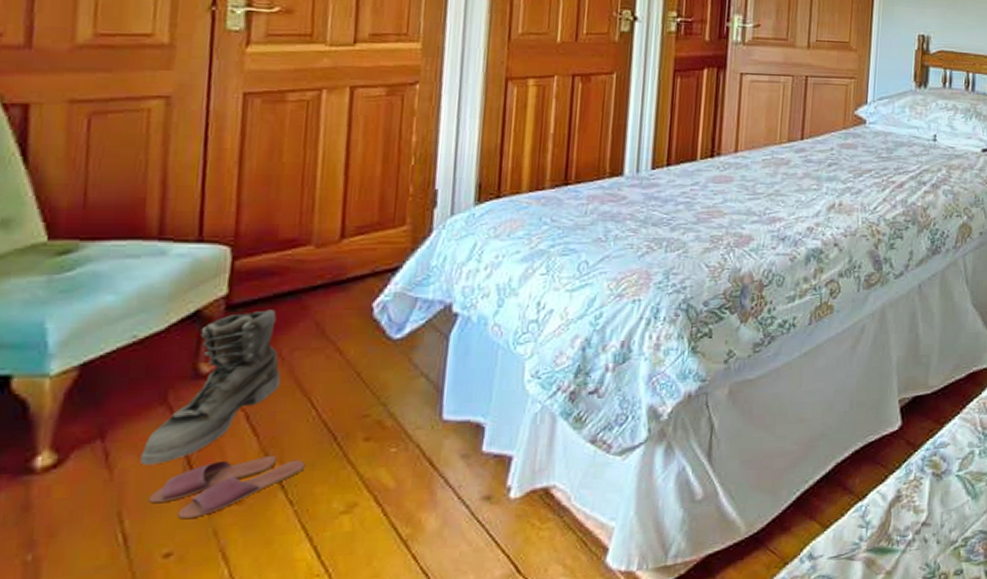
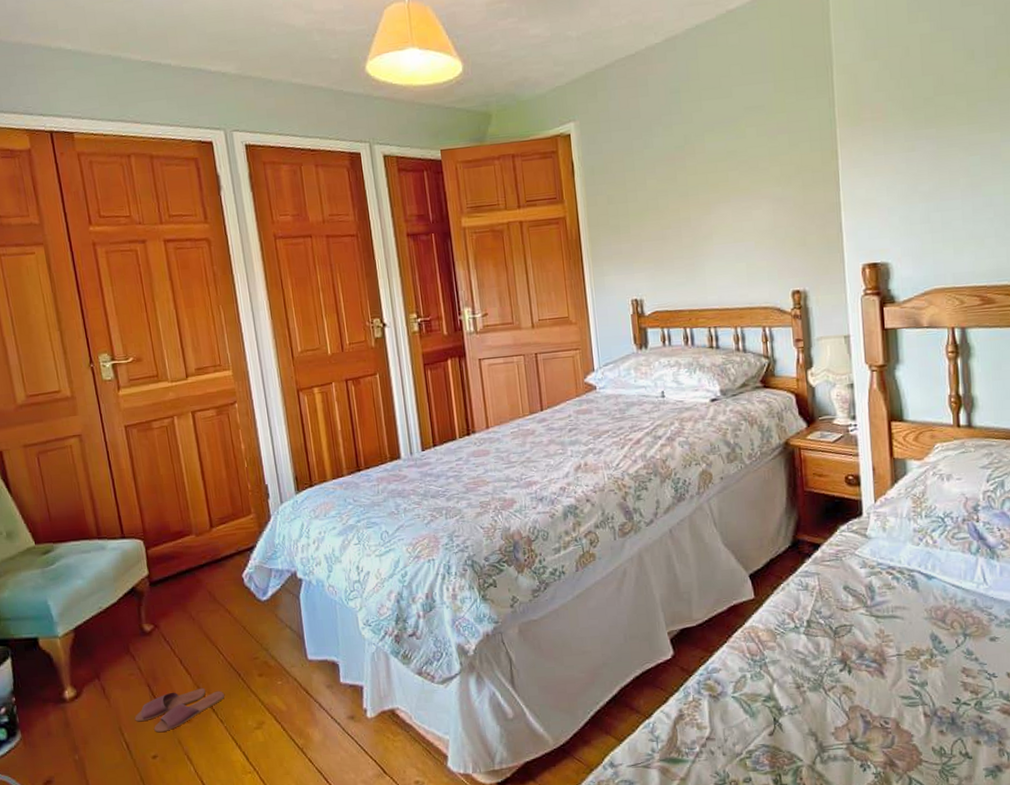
boot: present [140,309,281,466] -> none [123,583,196,696]

